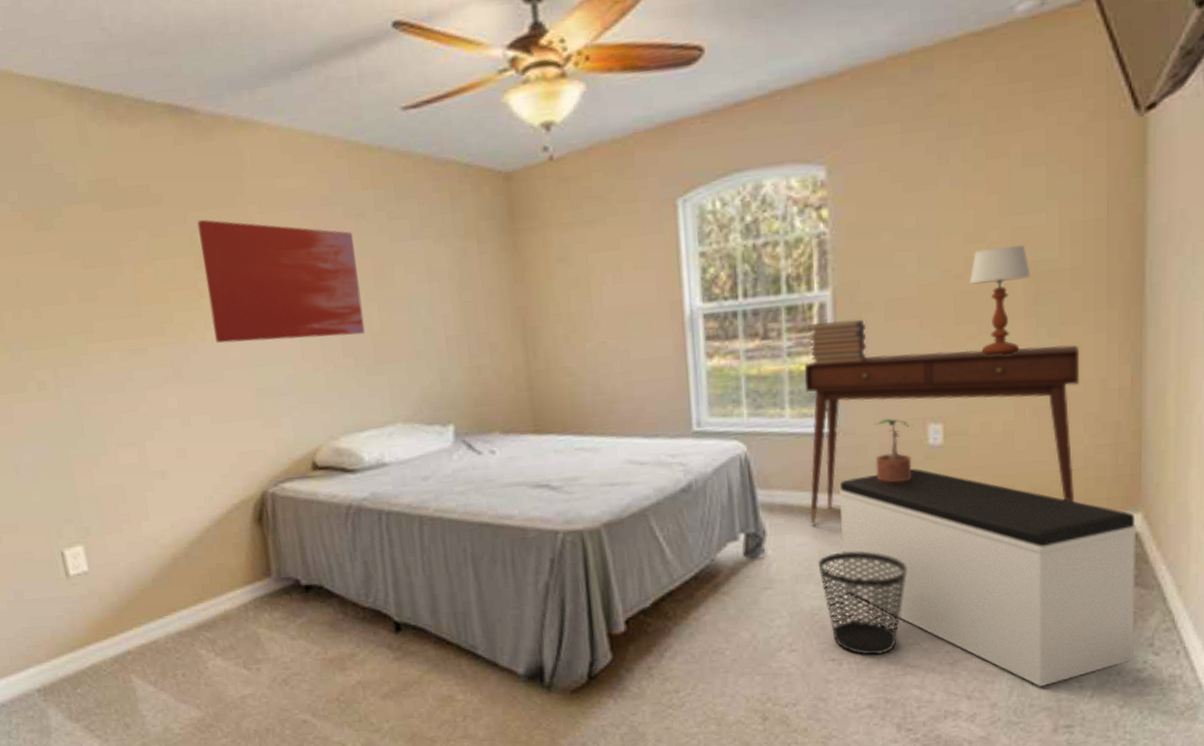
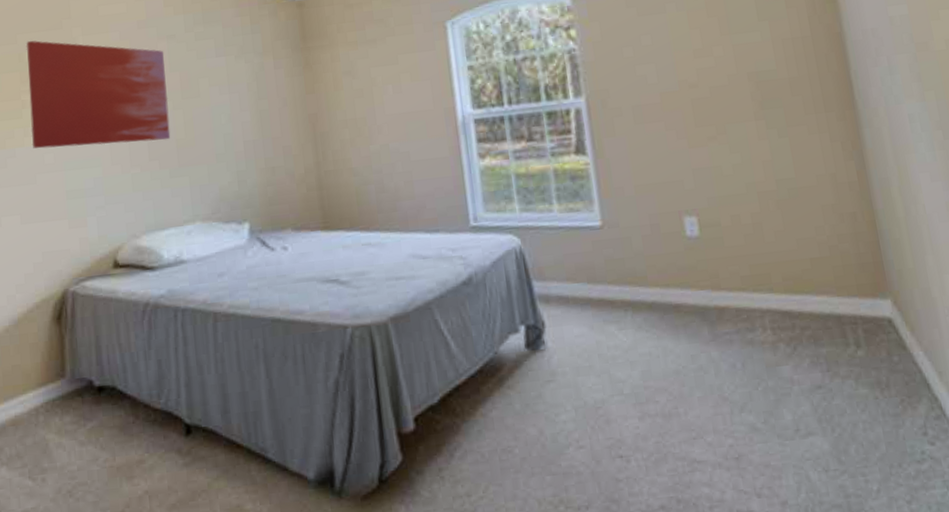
desk: present [804,345,1080,525] -> none [567,144,827,316]
book stack: present [807,319,867,365] -> none [567,122,622,164]
wastebasket: present [819,551,908,655] -> none [597,341,682,451]
bench: present [838,469,1138,687] -> none [609,259,912,482]
potted plant: present [874,418,912,483] -> none [635,212,676,273]
table lamp: present [969,245,1031,356] -> none [703,58,756,154]

